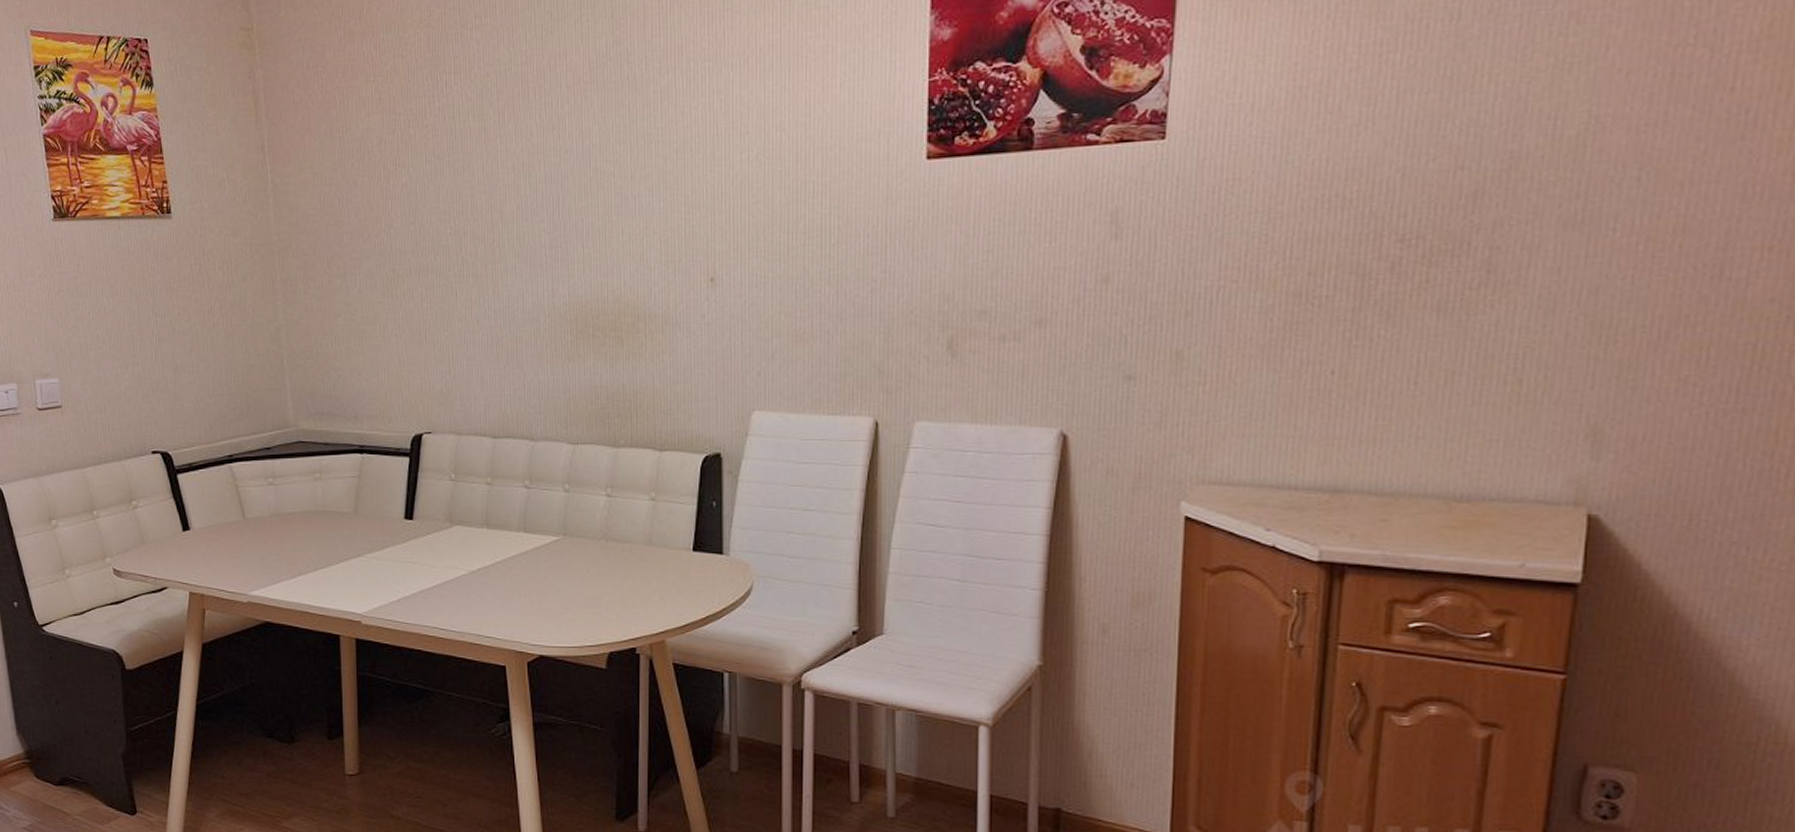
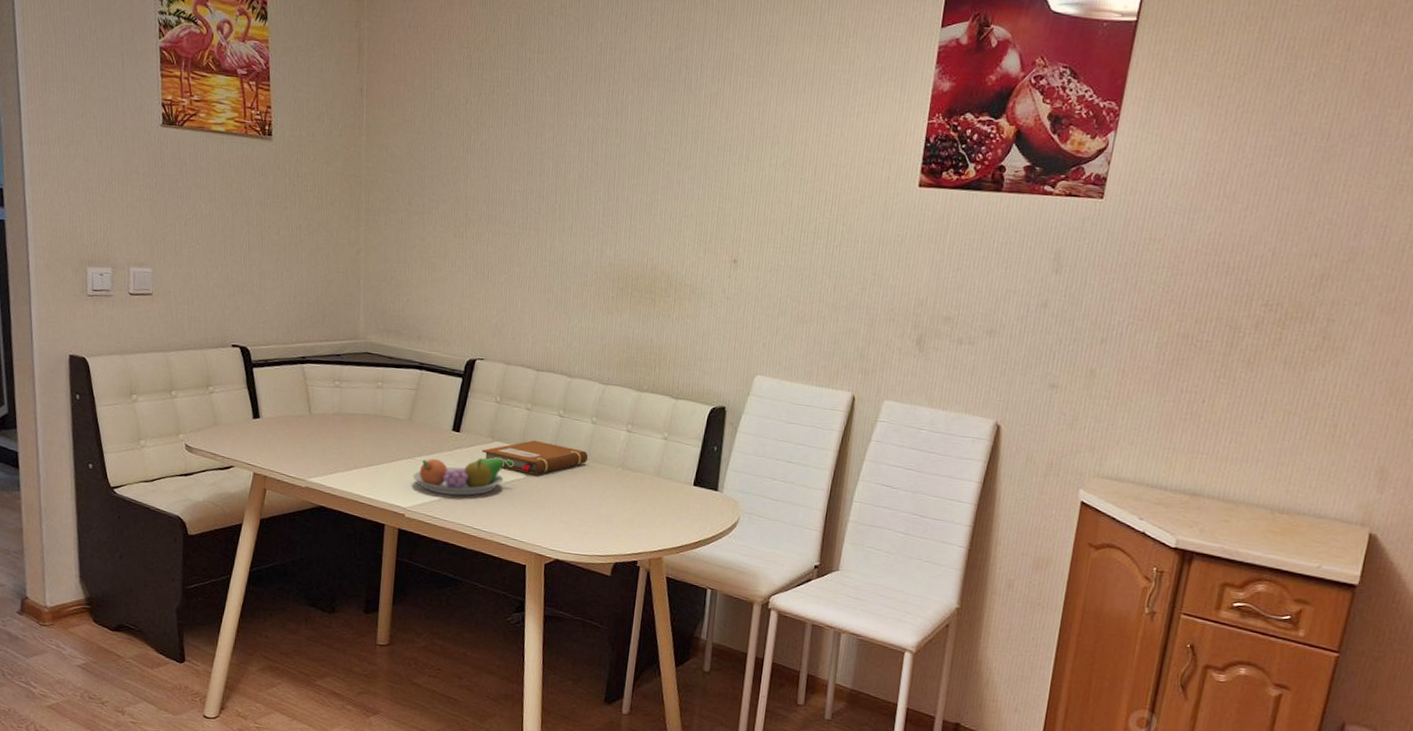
fruit bowl: none [365,543,479,593] -> present [413,457,514,496]
notebook: none [440,518,565,559] -> present [482,440,589,475]

